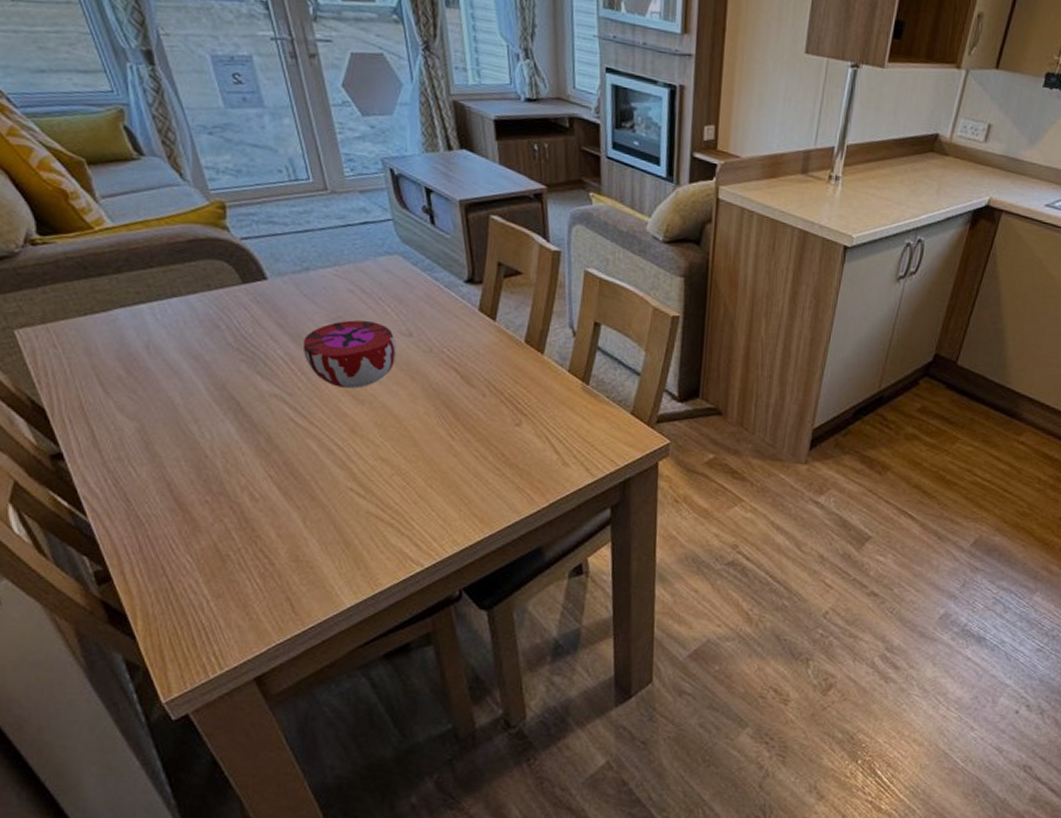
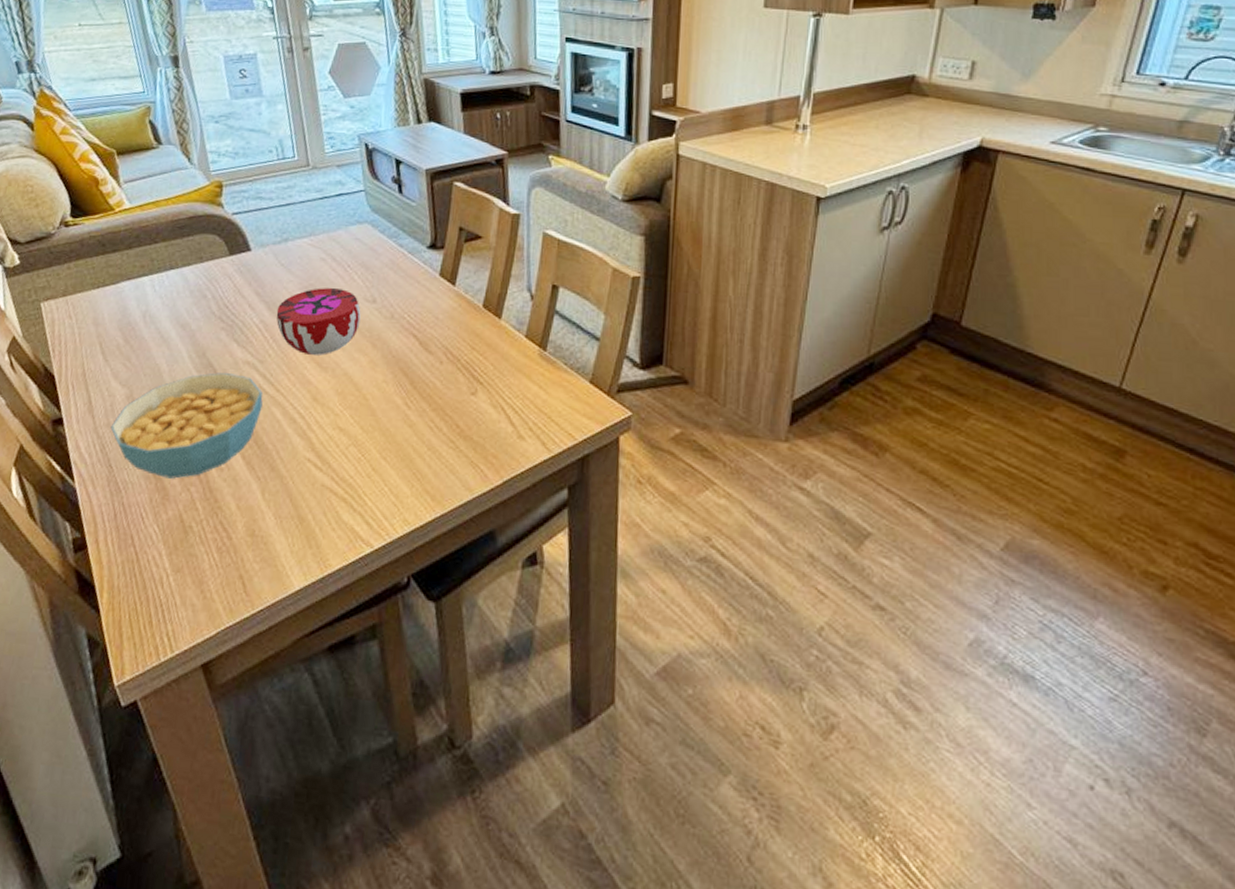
cereal bowl: none [122,405,296,511] -> present [110,372,263,479]

